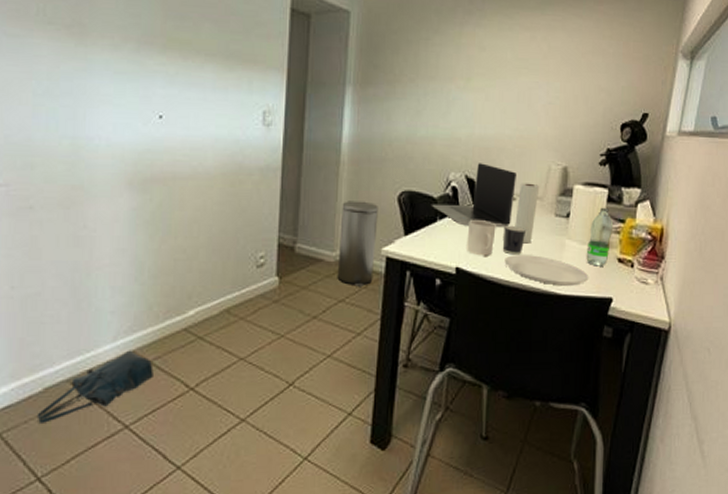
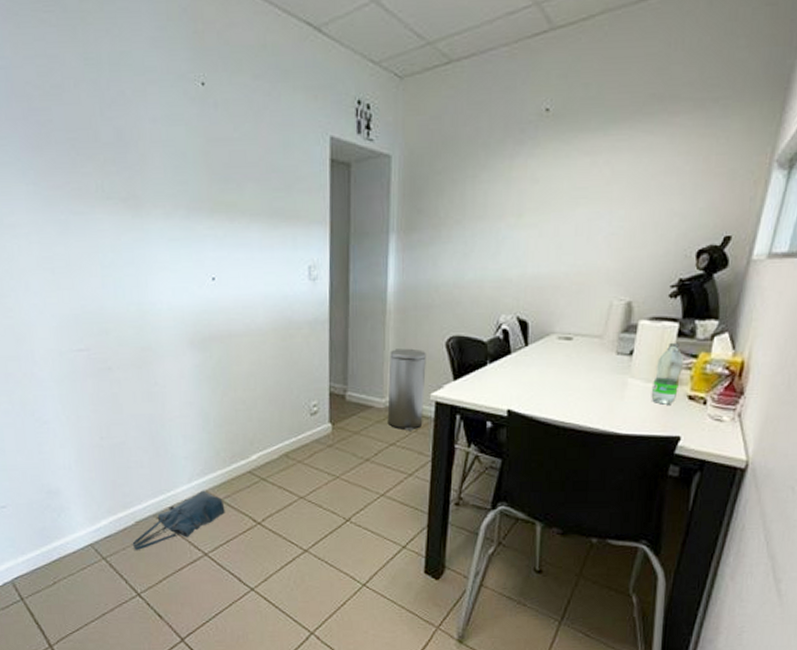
laptop computer: present [431,163,516,228] -> none [480,303,573,369]
cup: present [465,219,496,256] -> none [517,361,550,398]
mug: present [502,225,527,255] -> none [557,365,584,396]
plate: present [504,255,589,286] -> none [559,395,654,426]
paper towel roll: present [515,183,540,244] -> none [571,321,600,384]

